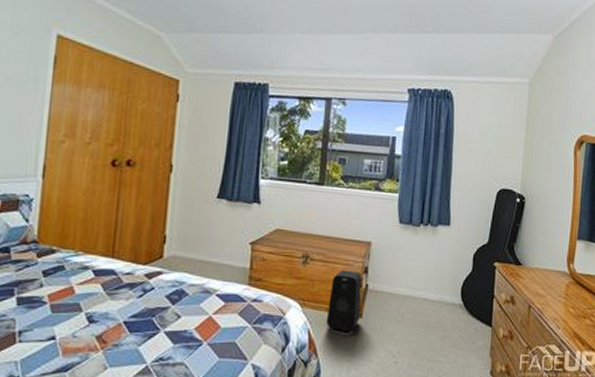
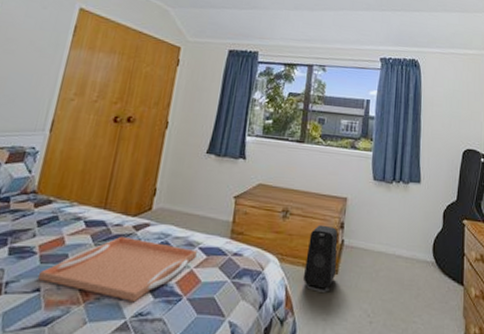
serving tray: none [52,284,215,347] -> present [38,236,197,301]

